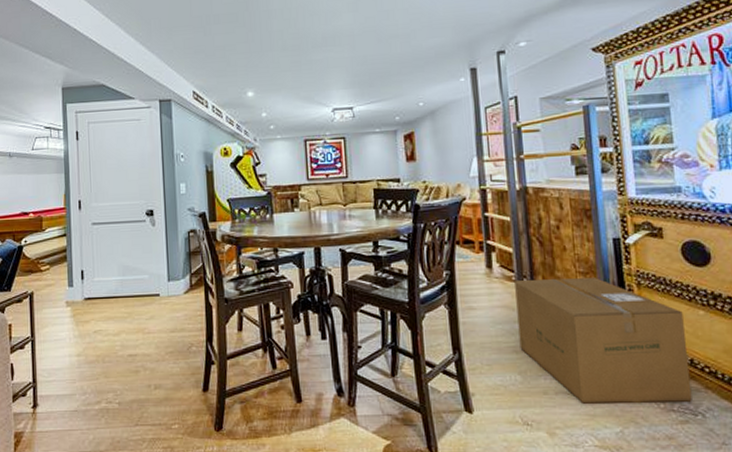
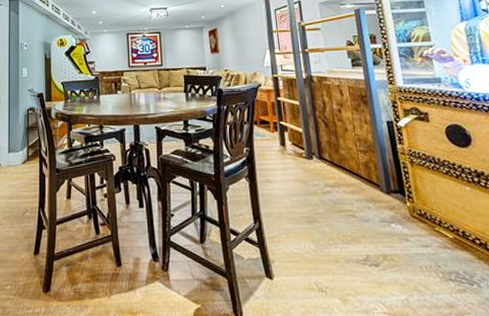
box: present [515,278,692,404] -> none [305,155,468,272]

